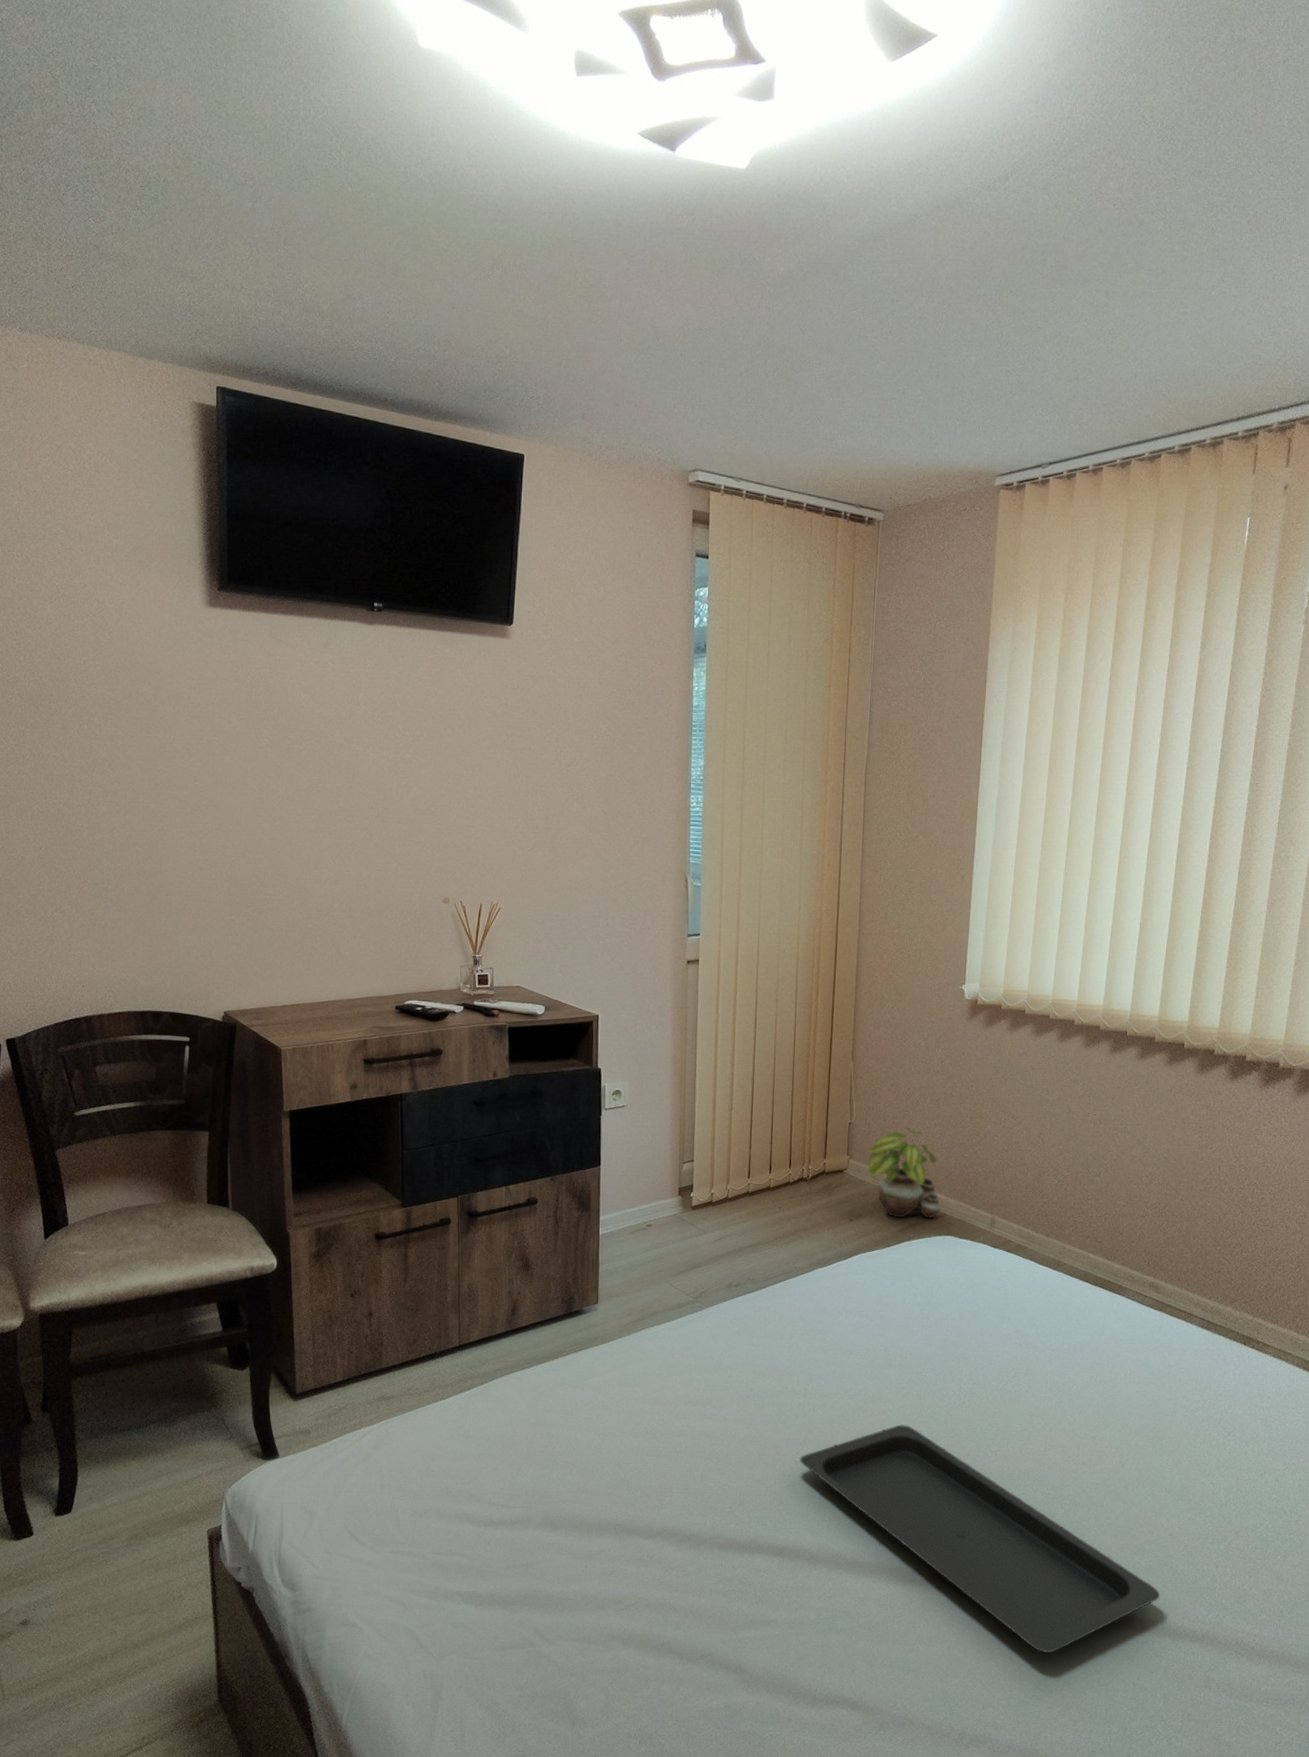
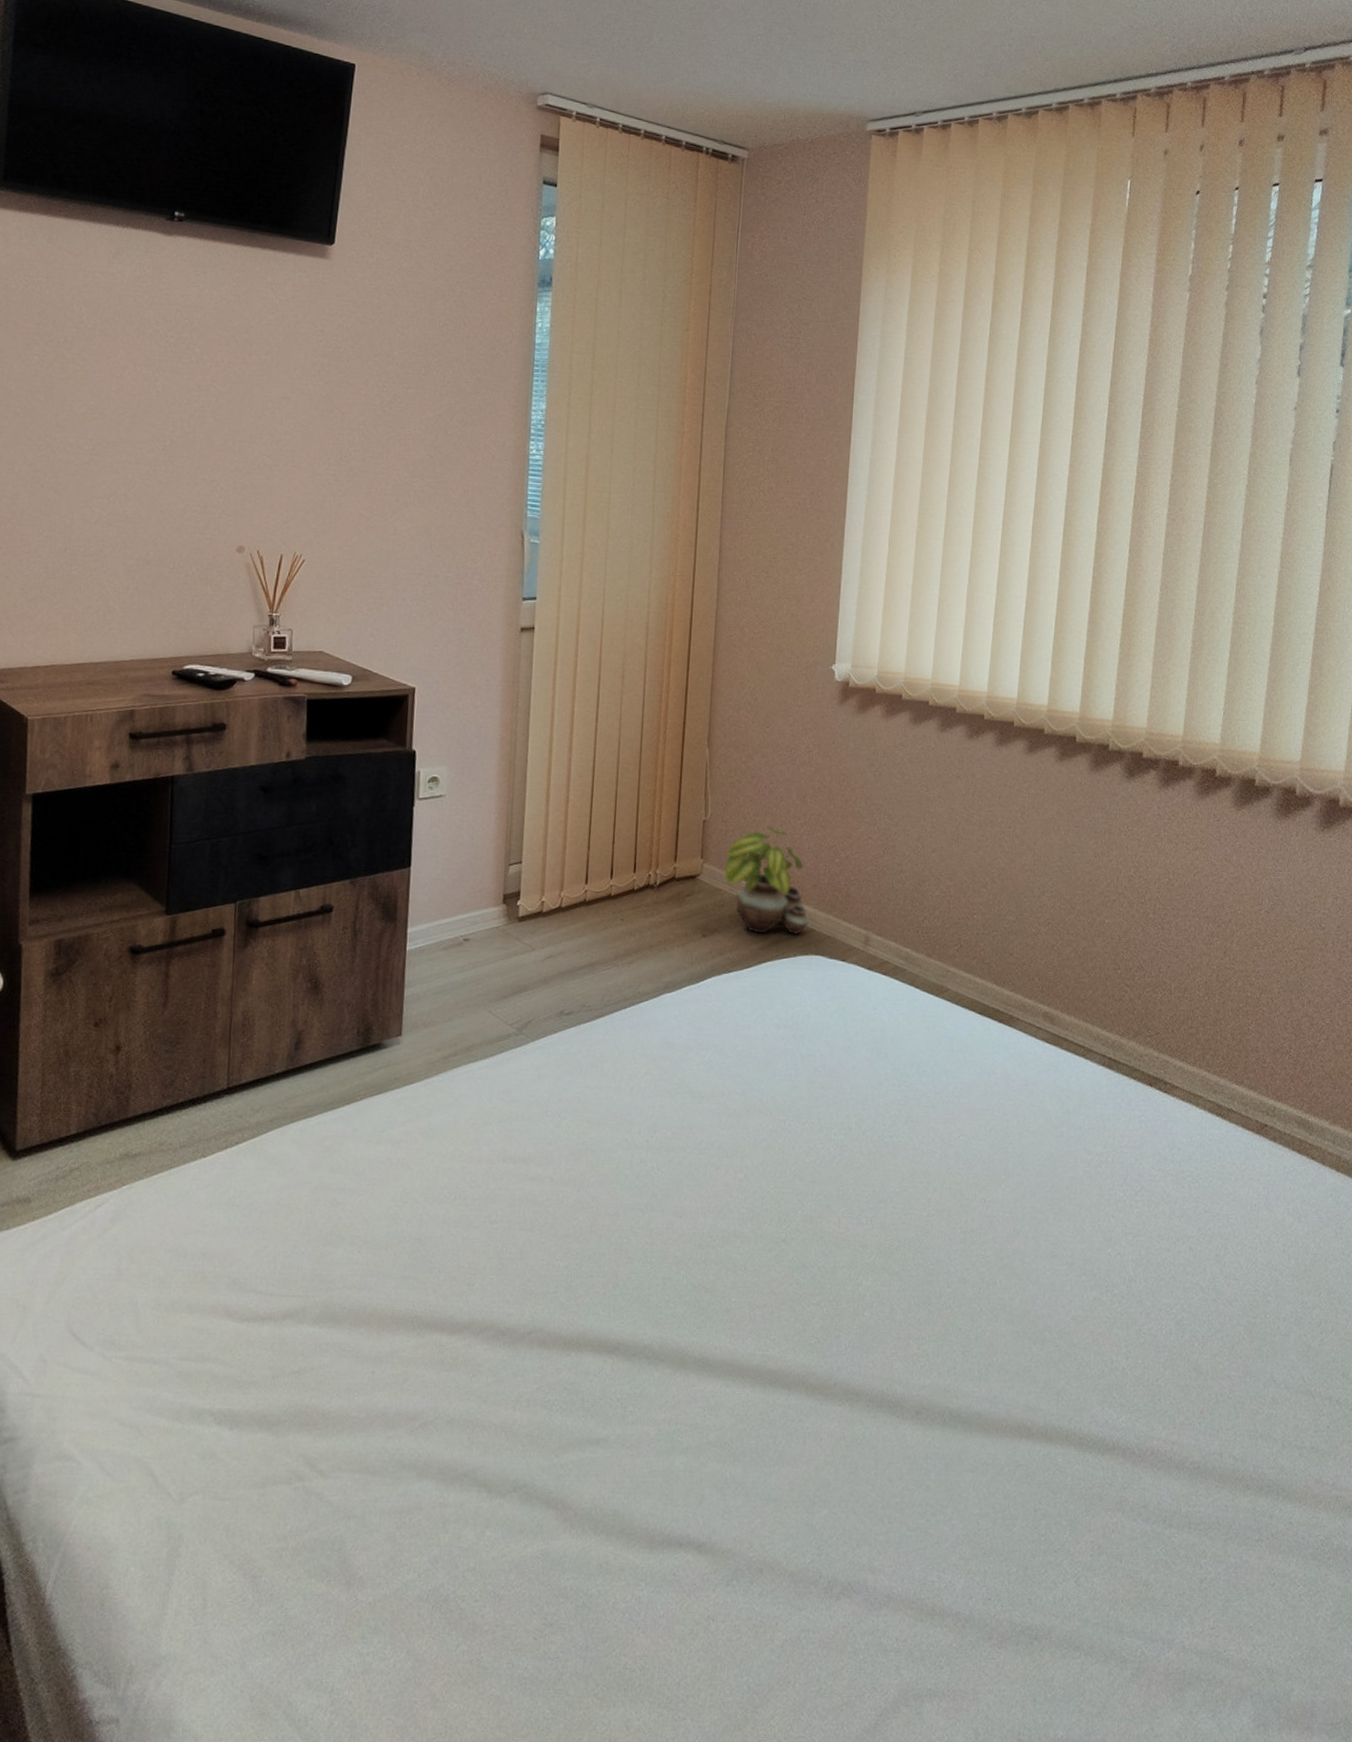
serving tray: present [800,1424,1161,1654] -> none [640,1185,1064,1473]

